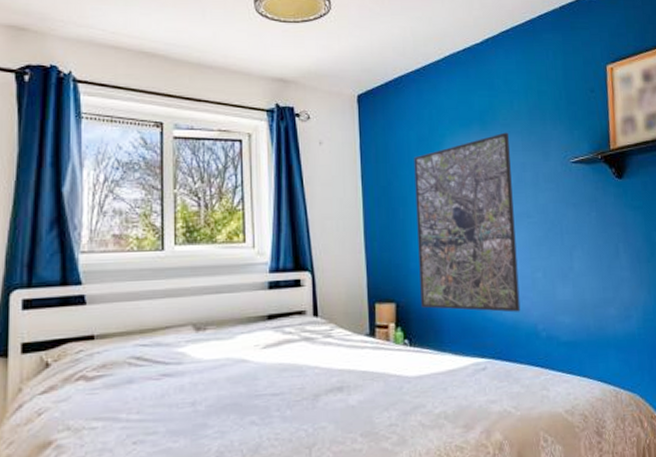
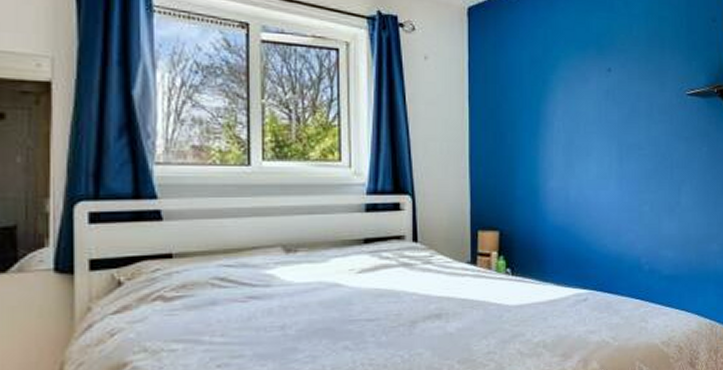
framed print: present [414,132,521,313] -> none [525,58,625,245]

